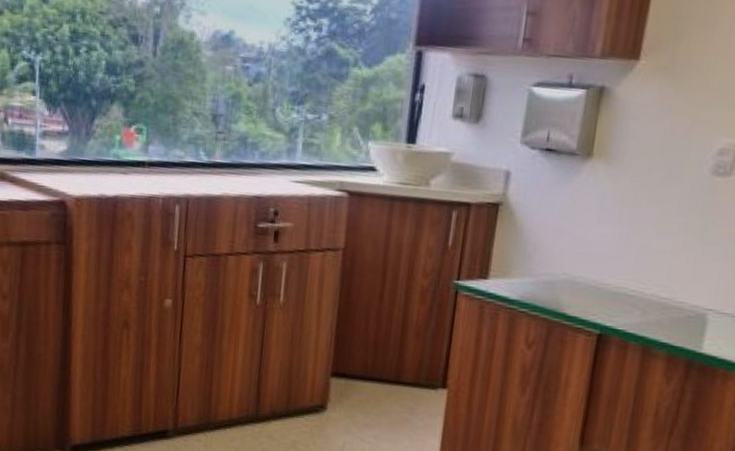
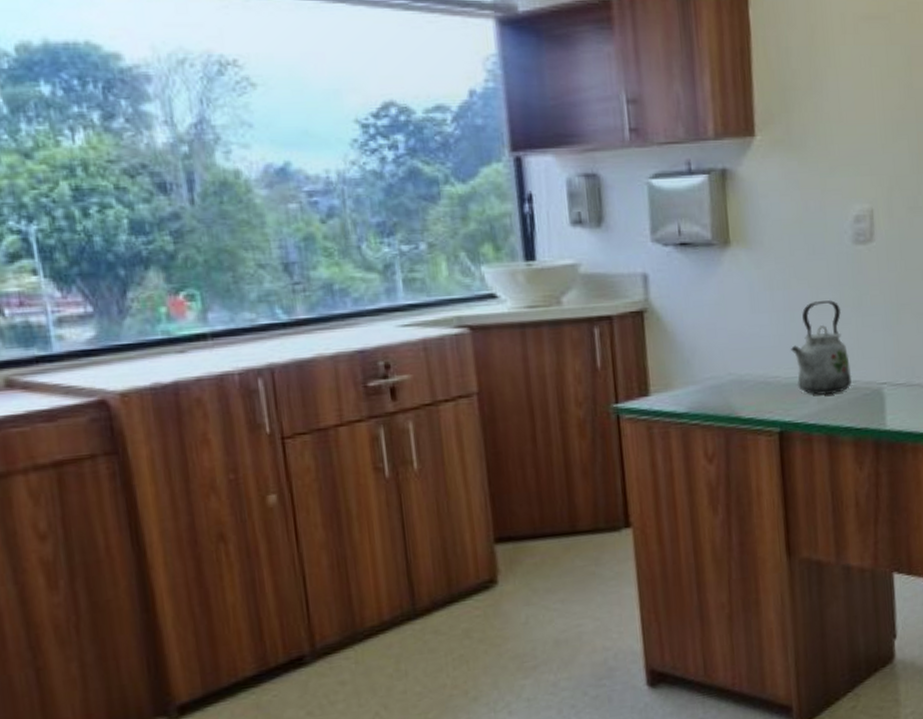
kettle: none [626,222,684,310] -> present [791,300,852,395]

